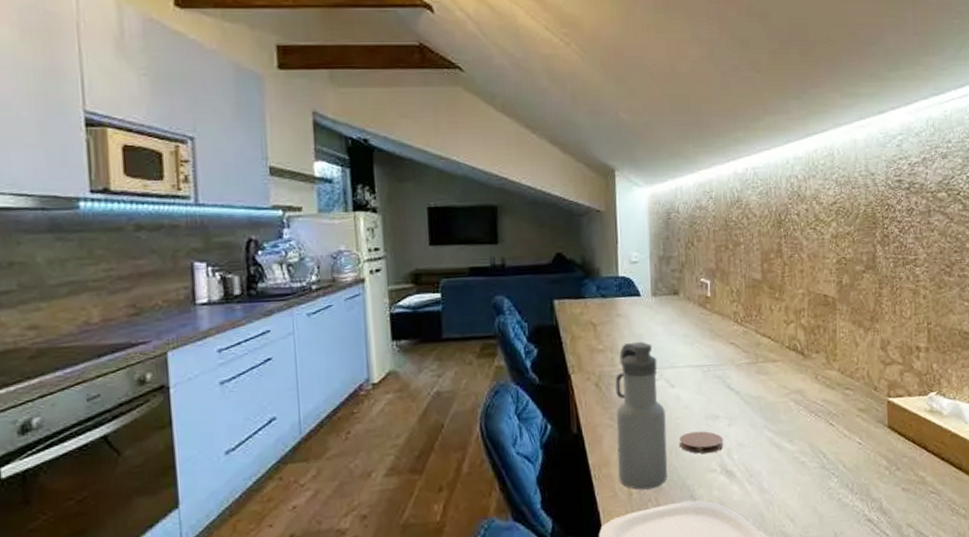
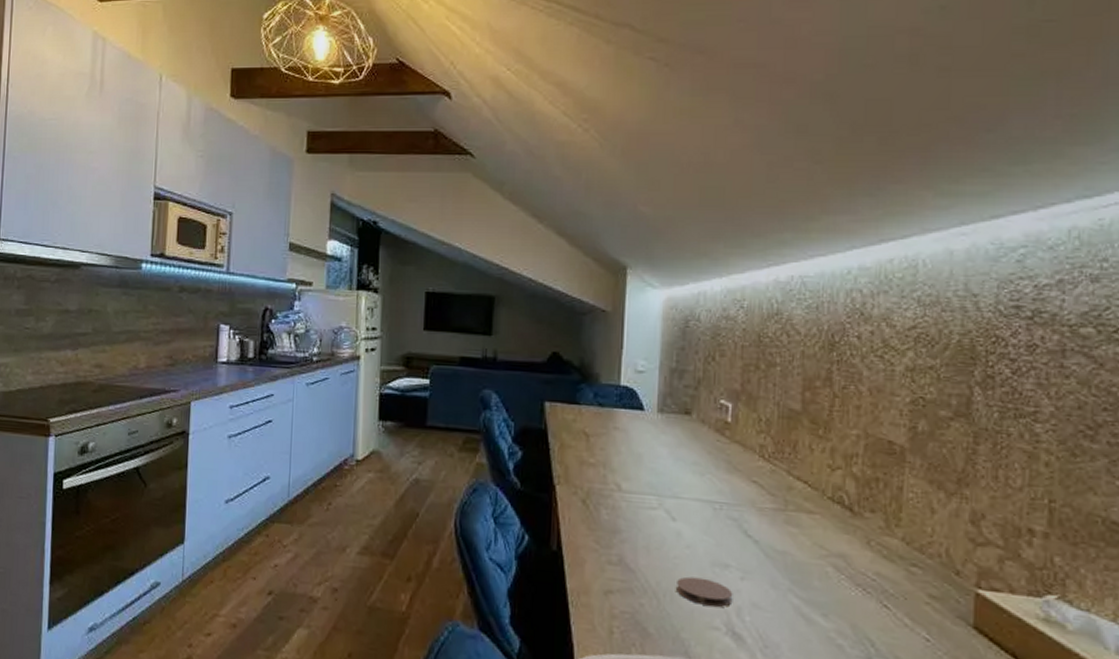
water bottle: present [615,341,668,490] -> none [600,461,662,633]

